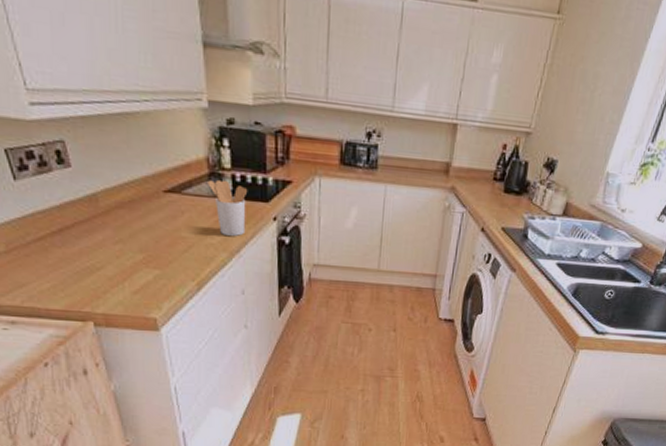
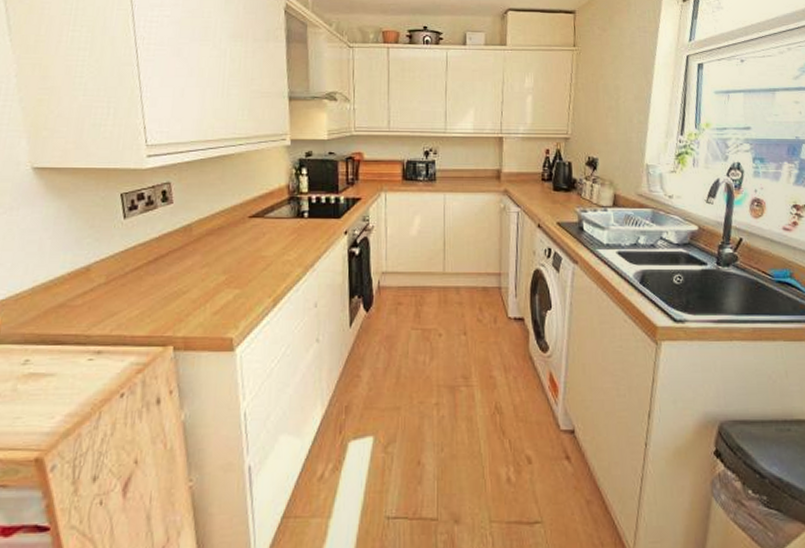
utensil holder: present [208,179,248,236] -> none [287,202,322,251]

